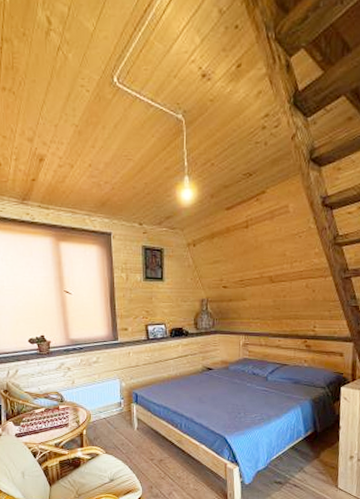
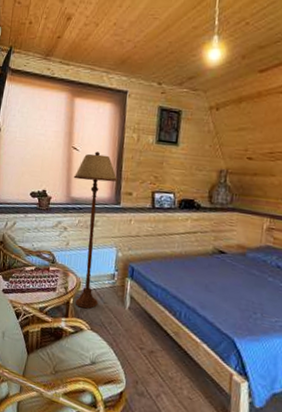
floor lamp: none [69,293,113,436] -> present [73,151,118,309]

